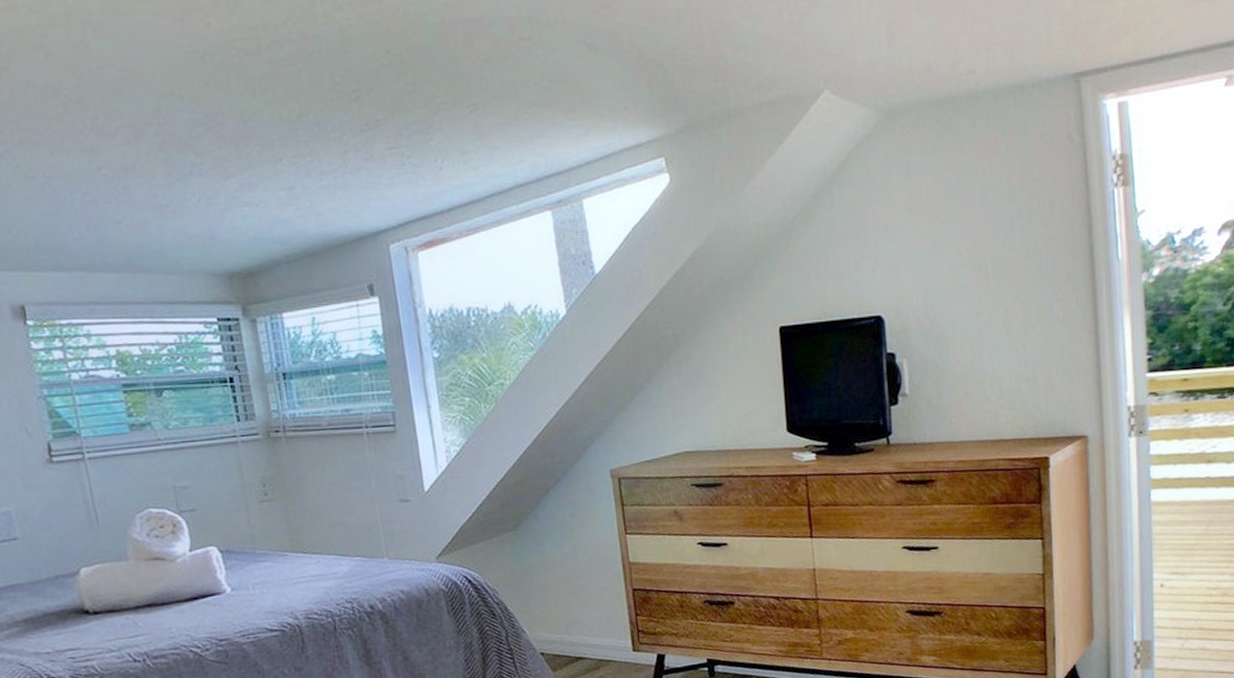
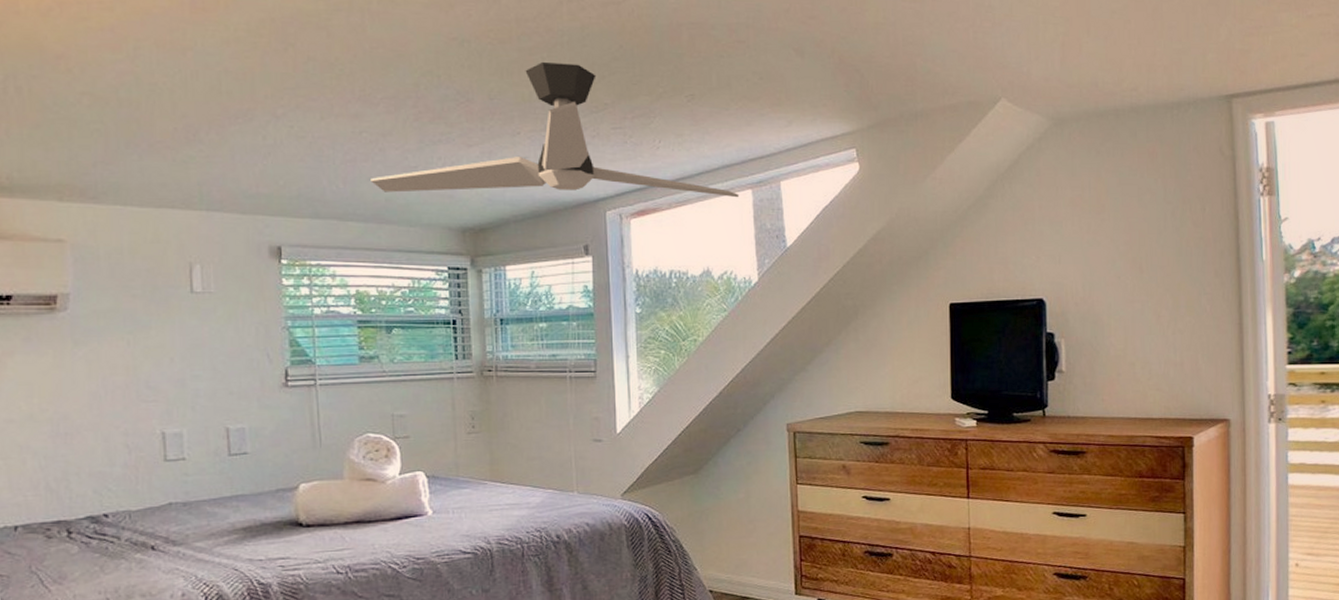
ceiling fan: none [117,74,538,237] -> present [371,61,740,198]

